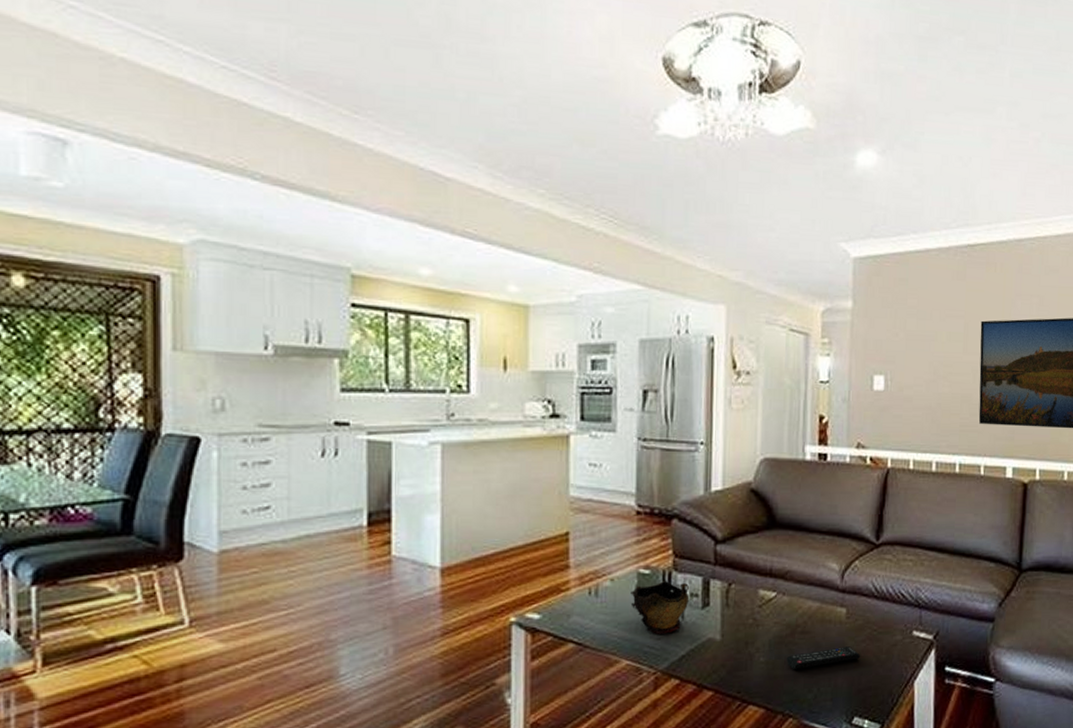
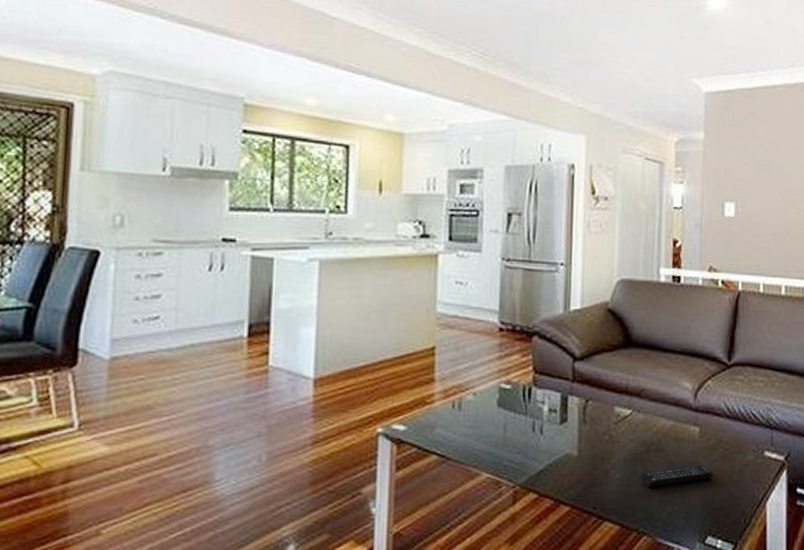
decorative bowl: present [630,581,690,634] -> none [492,396,548,448]

